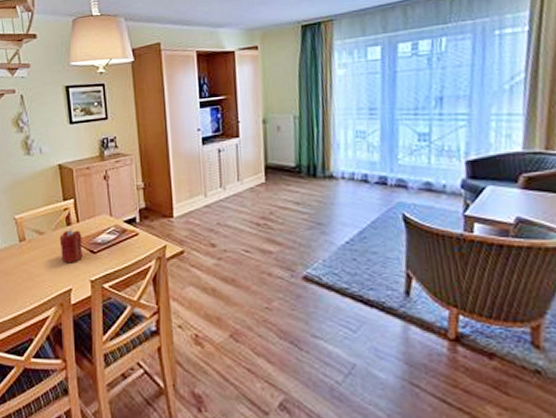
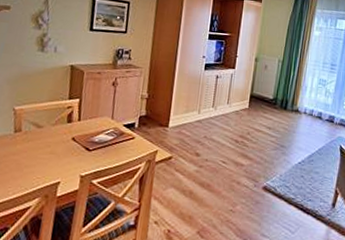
candle: present [59,229,83,264] -> none [55,126,81,158]

